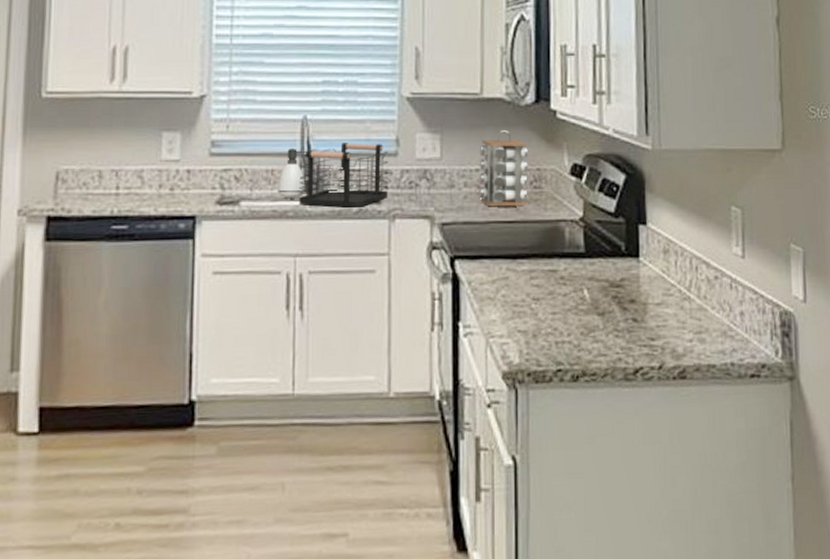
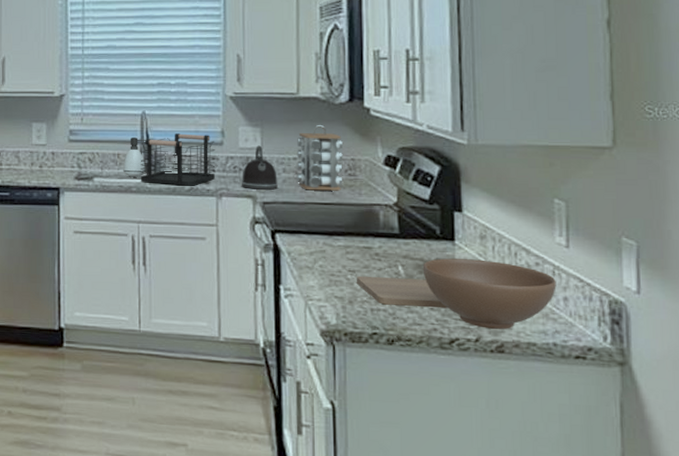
kettle: none [417,155,459,209] -> present [241,145,279,190]
cutting board: none [540,303,633,336] -> present [356,275,448,309]
bowl: none [608,276,734,353] -> present [422,258,557,329]

